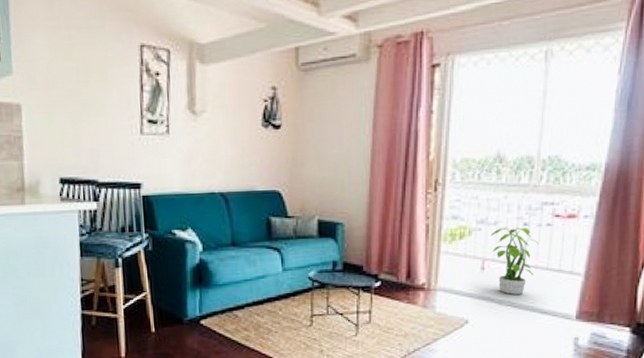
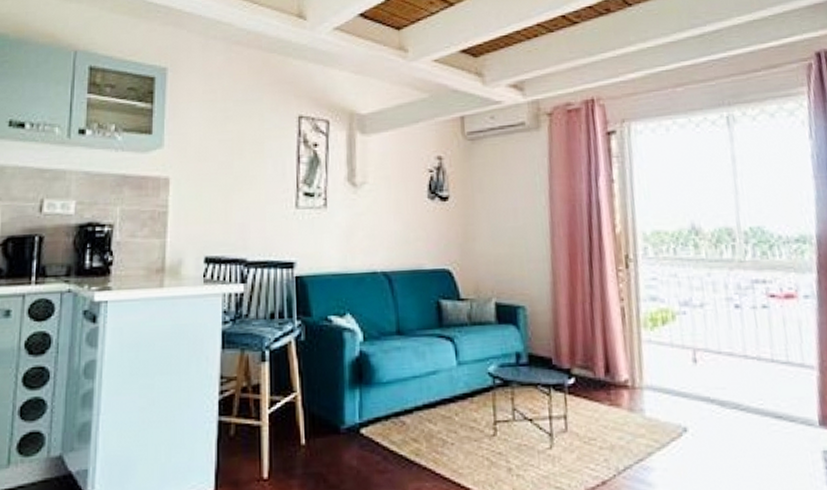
potted plant: present [491,225,539,295] -> none [698,307,758,394]

